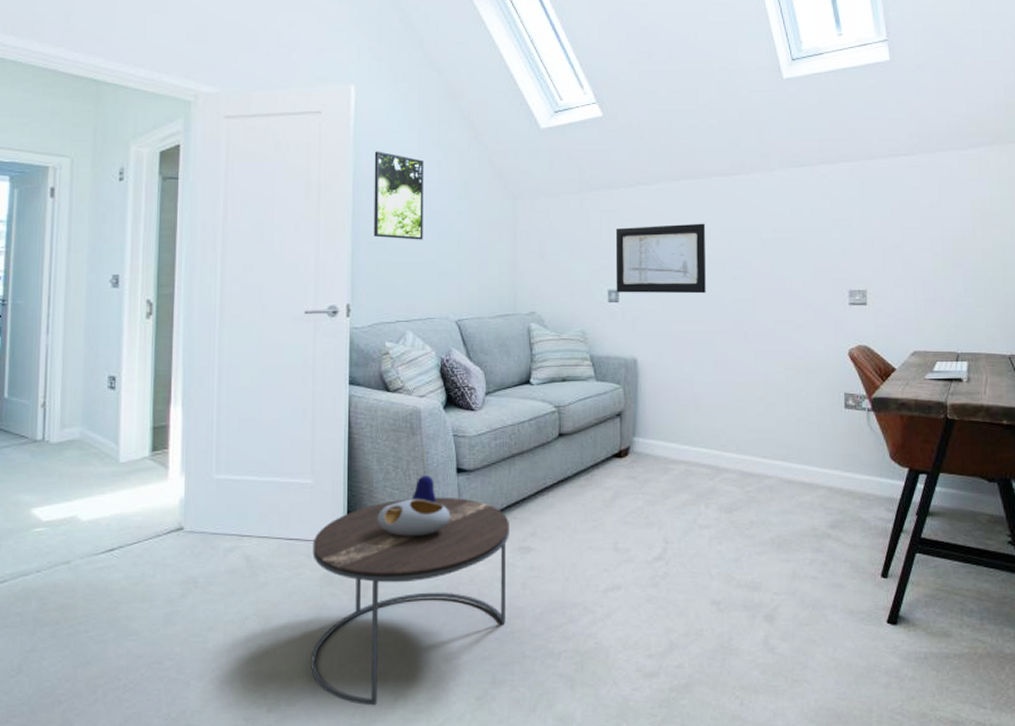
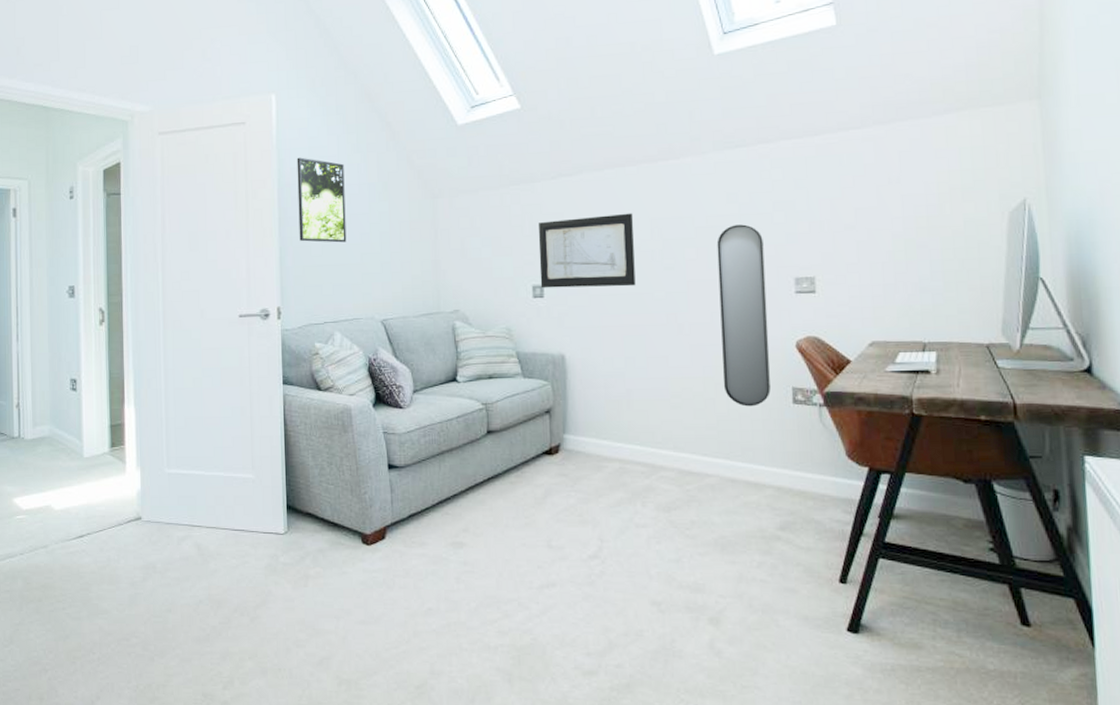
side table: present [311,476,509,706] -> none [256,472,442,689]
home mirror: none [781,239,826,411] -> present [716,224,771,407]

